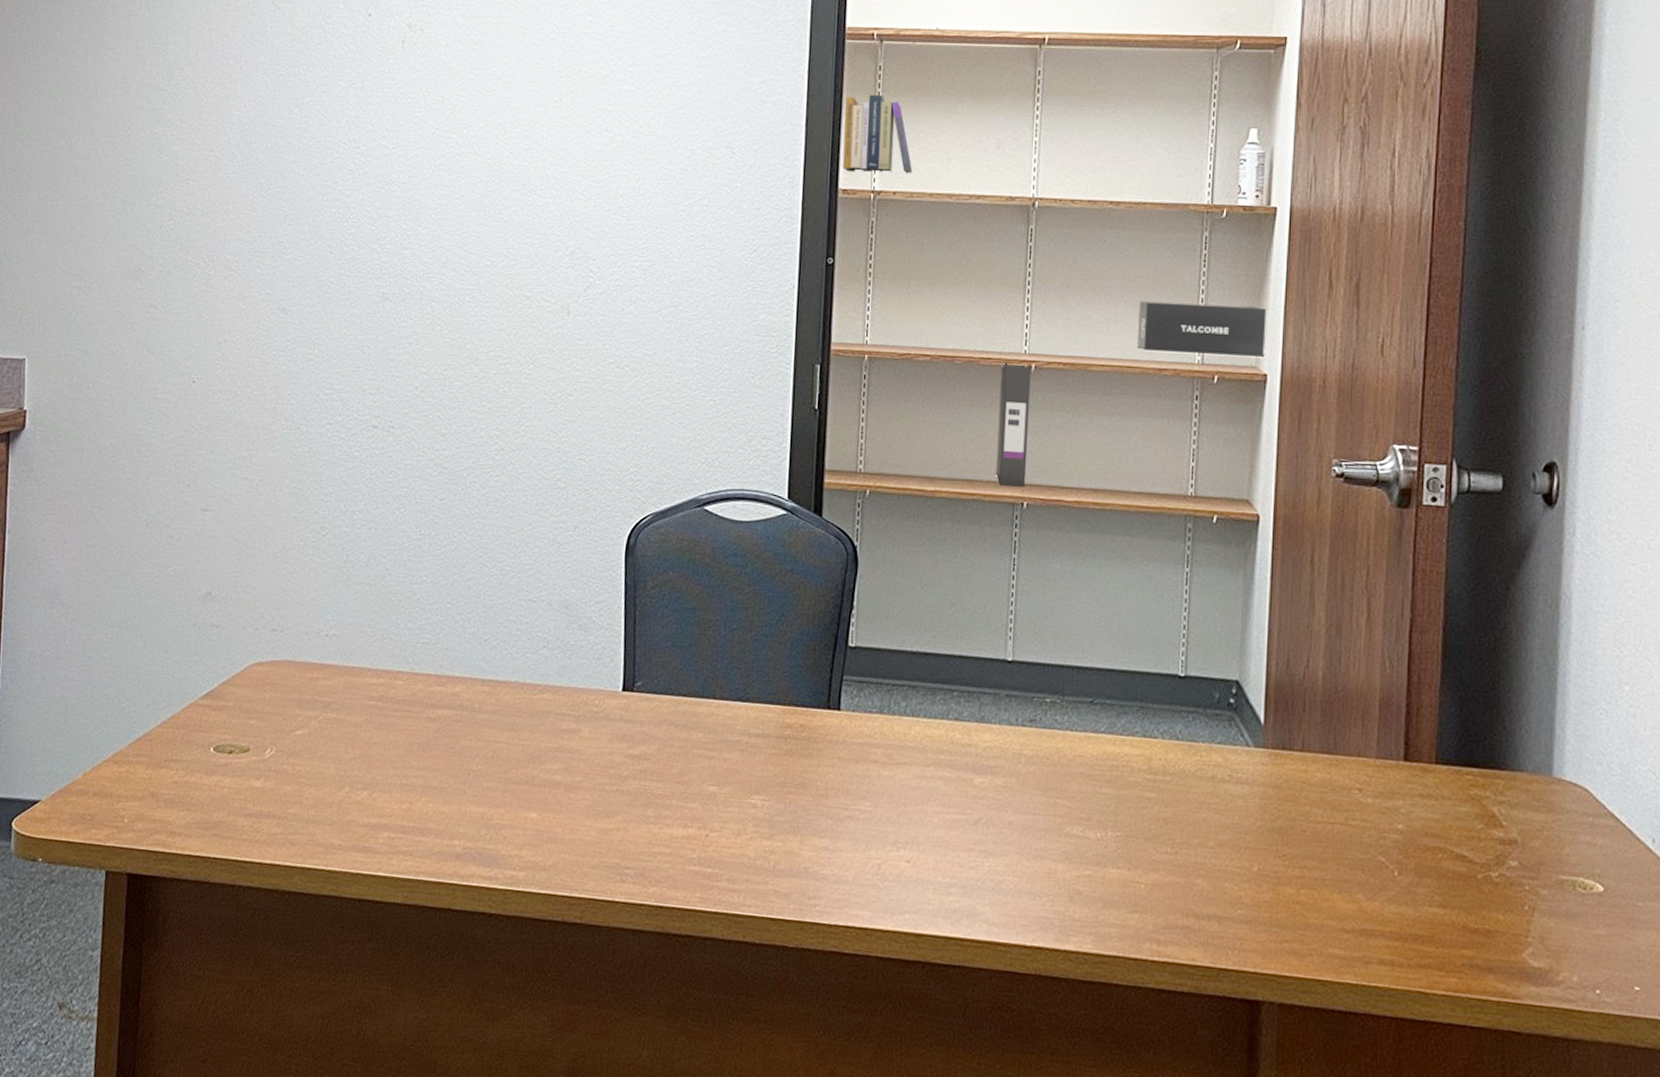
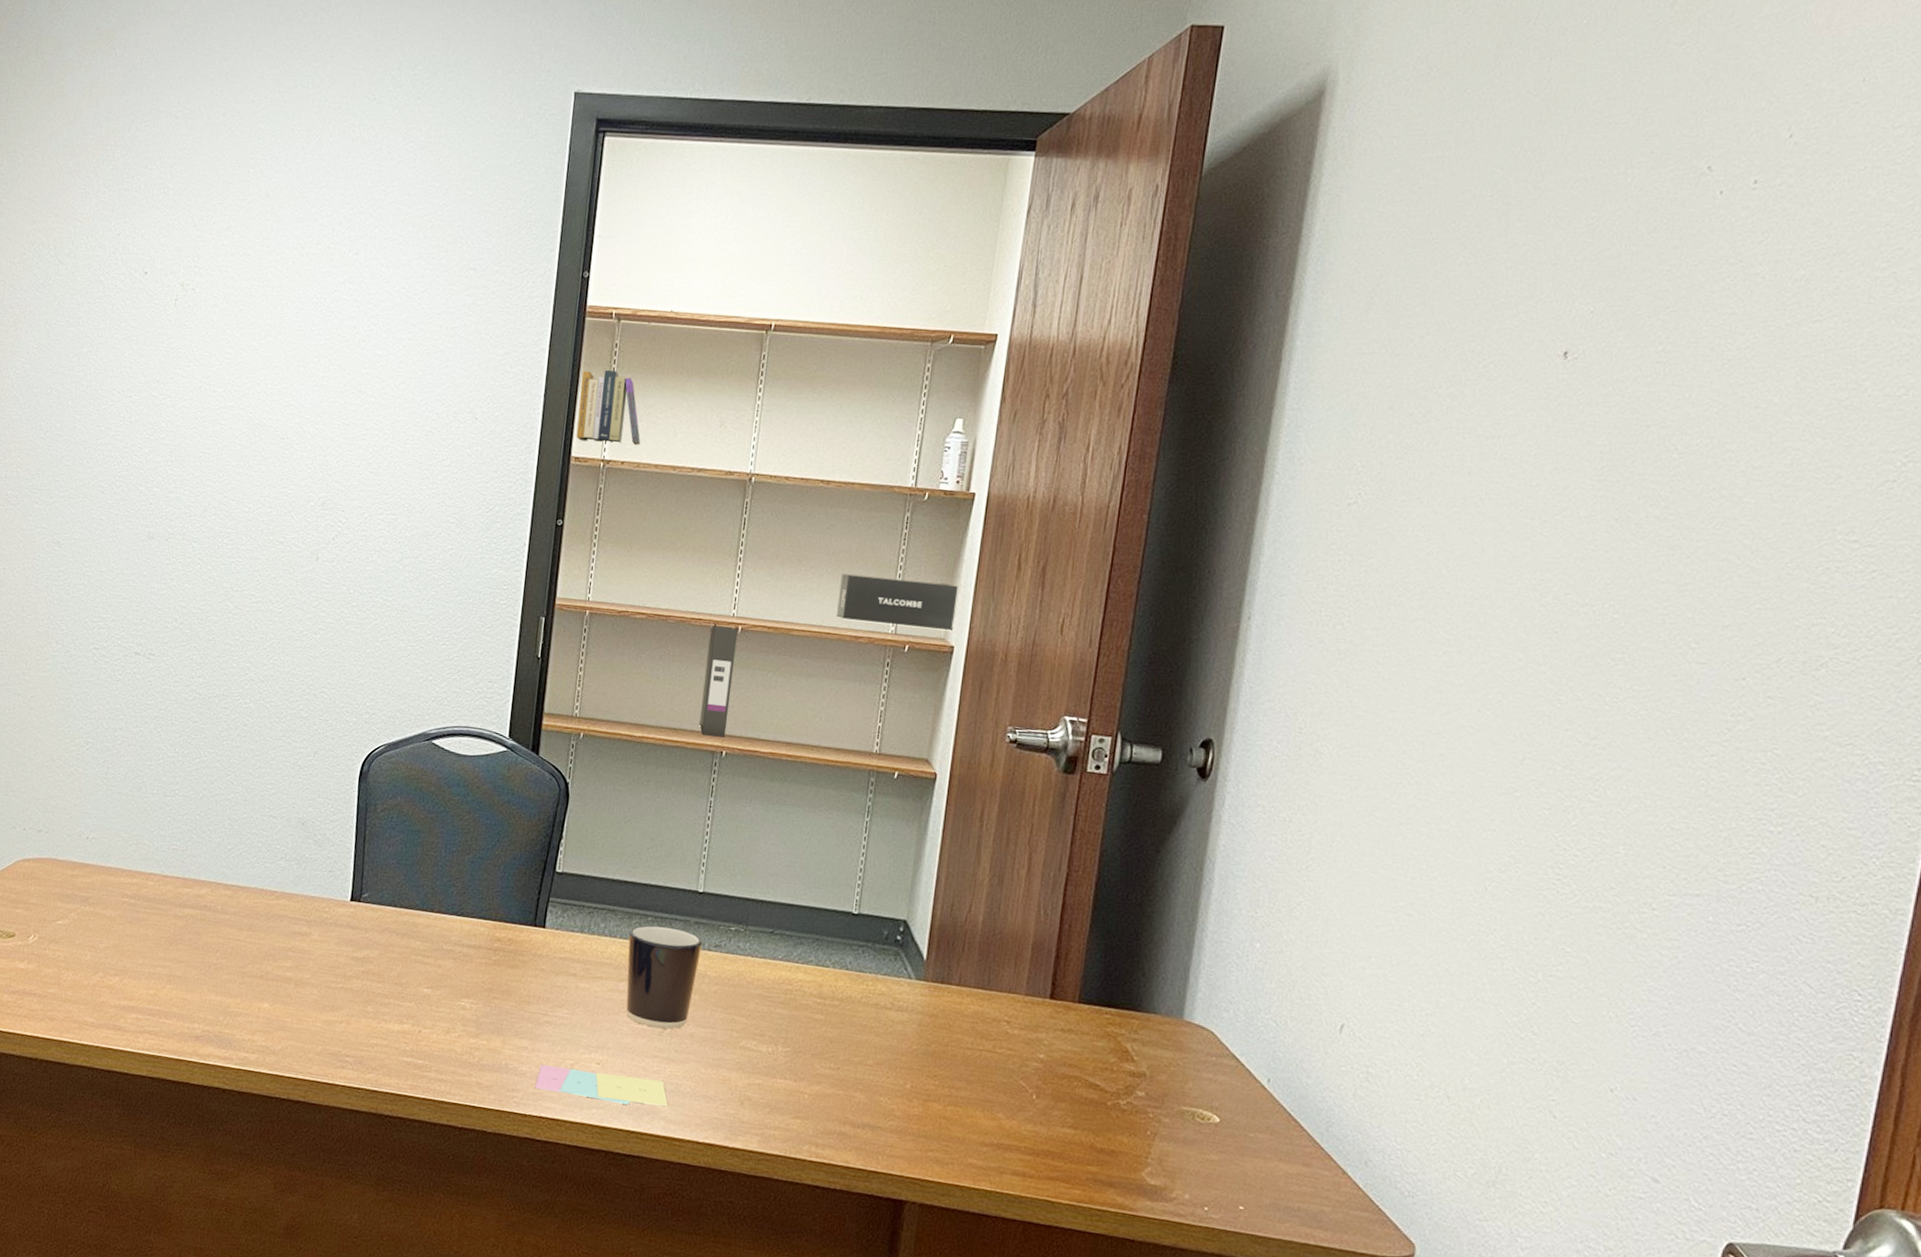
sticky notes: none [838,865,990,907] -> present [534,1064,669,1107]
mug: none [933,700,1015,818] -> present [626,925,702,1029]

